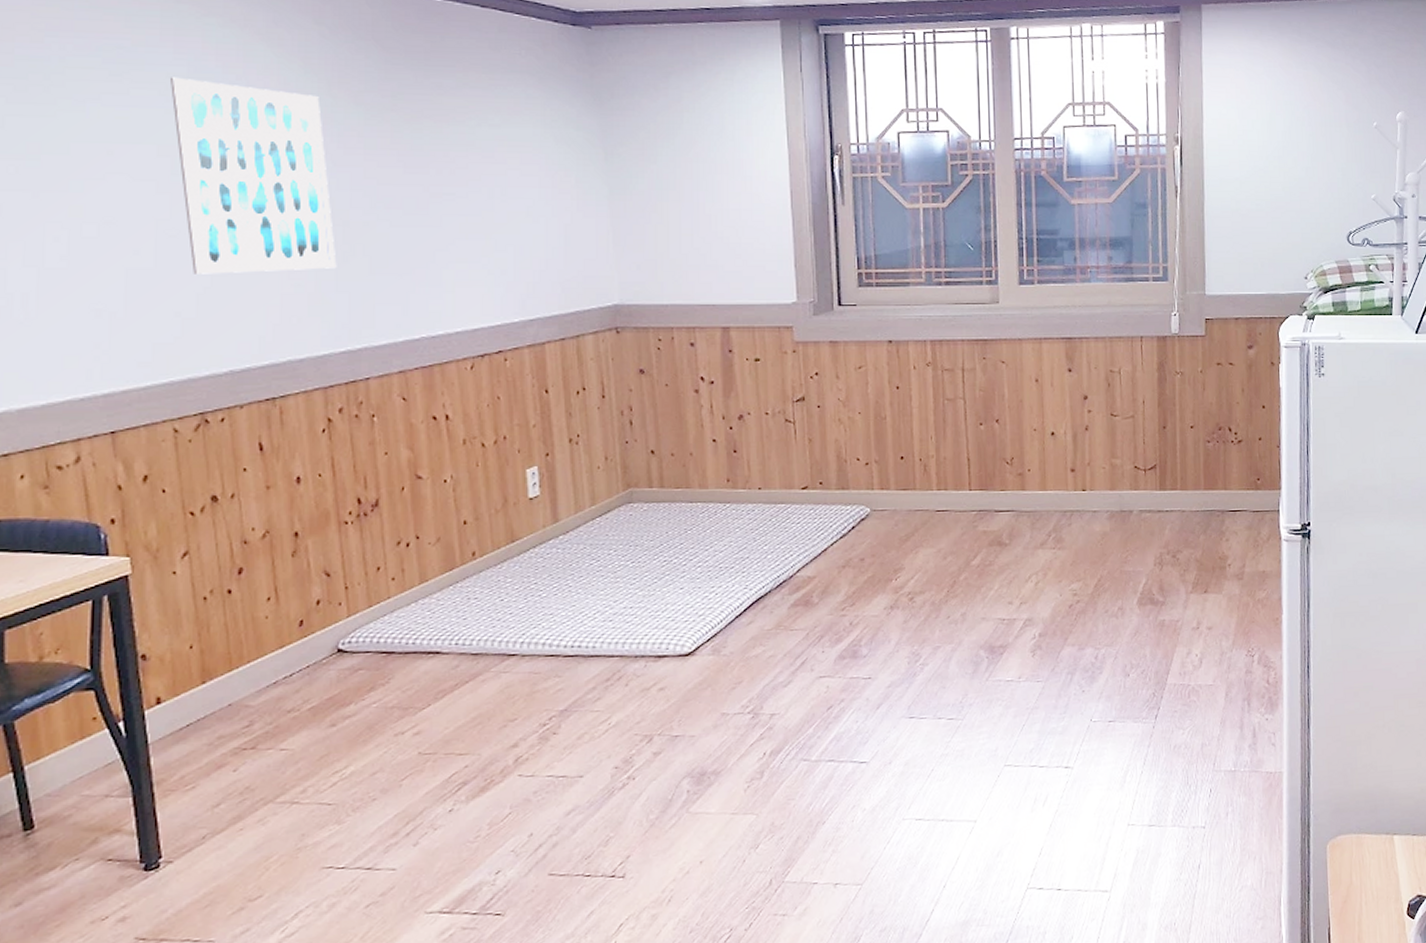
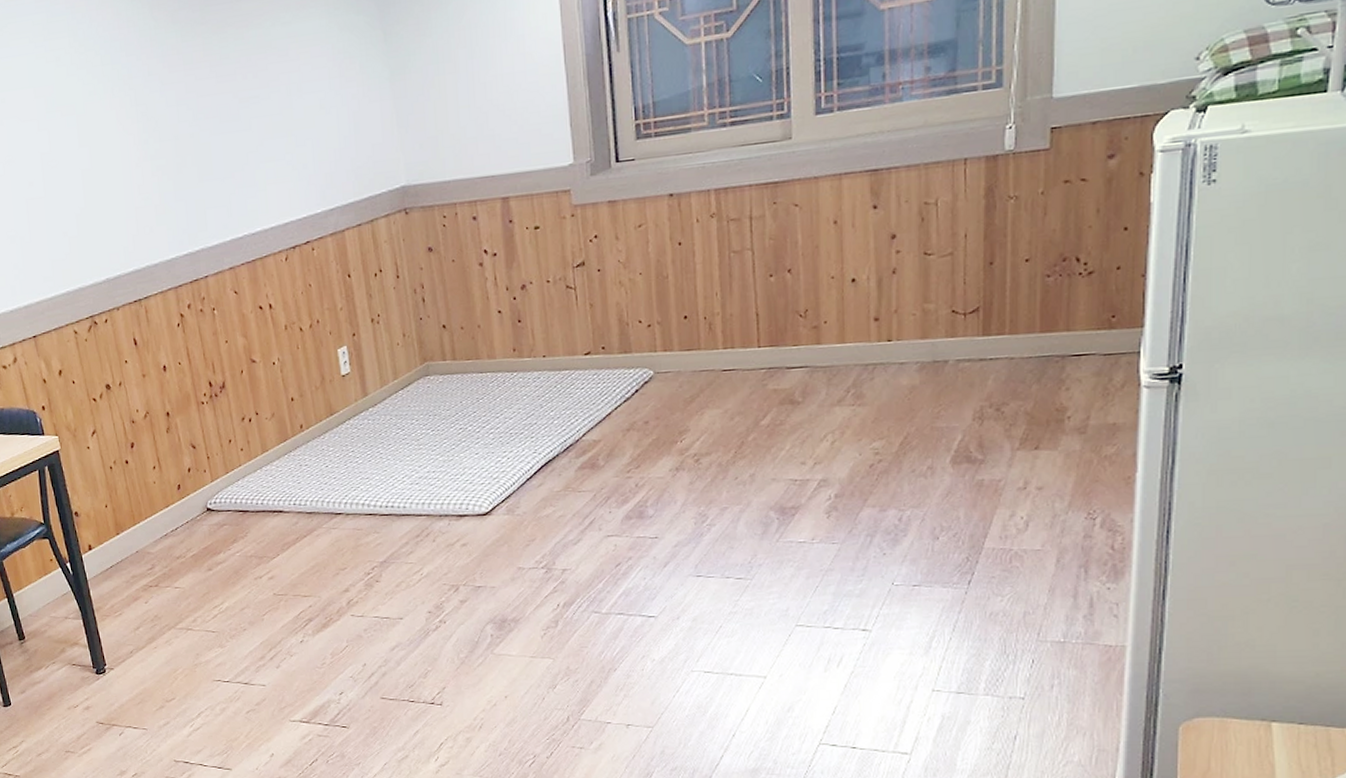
wall art: present [171,77,337,274] -> none [36,20,174,198]

